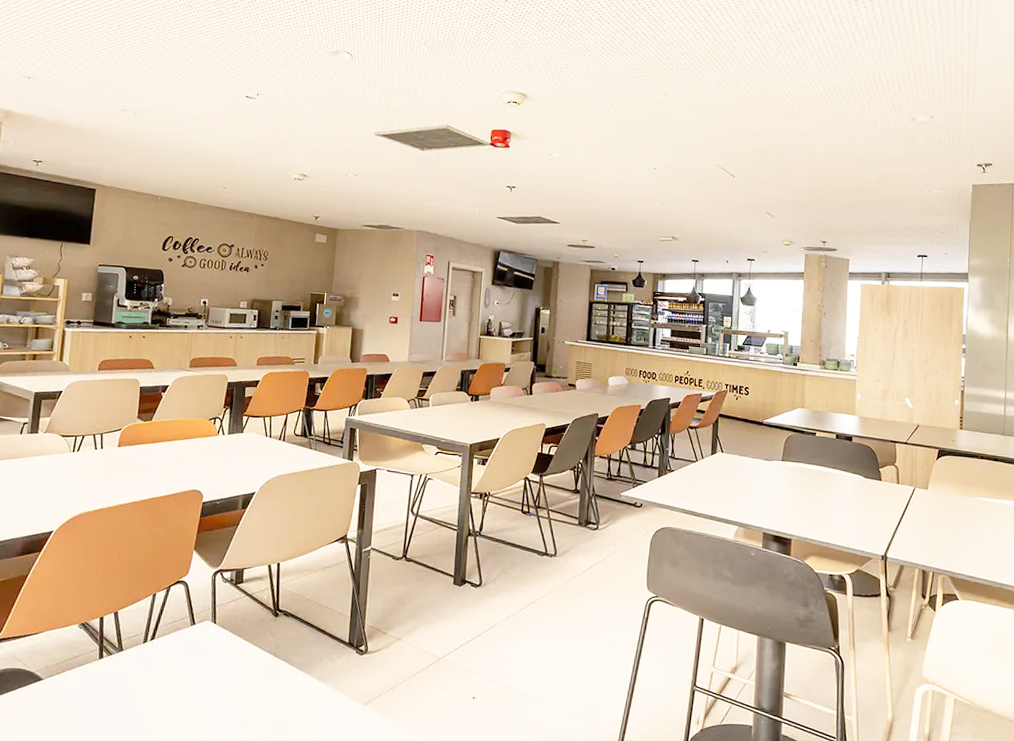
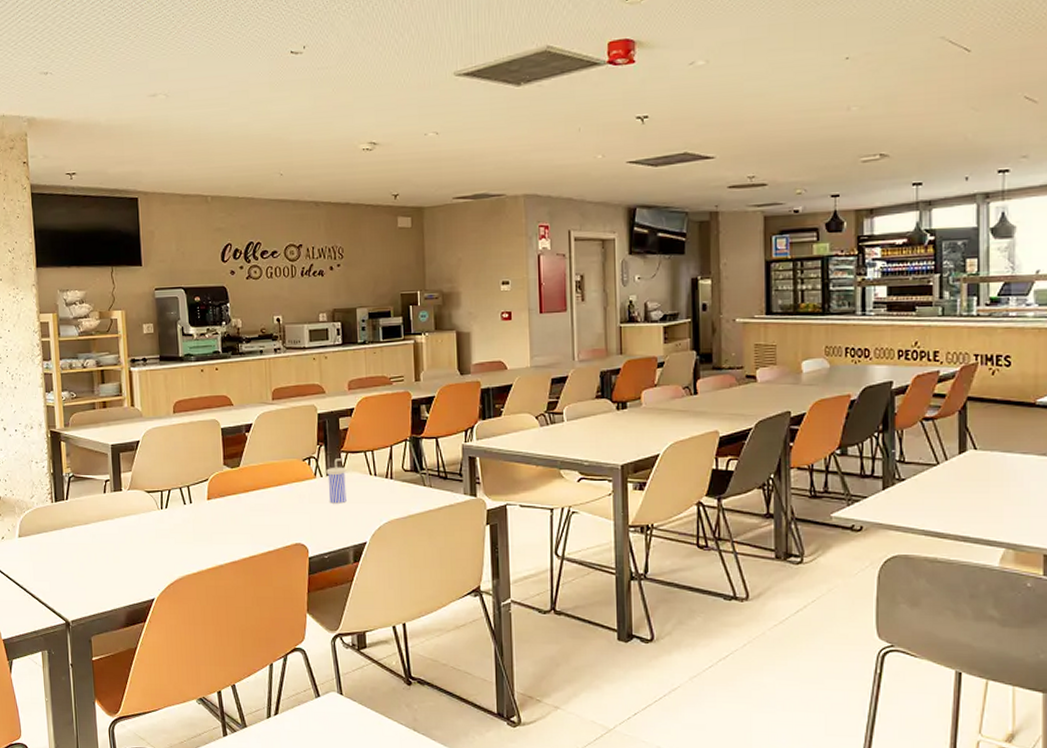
beverage cup: none [227,421,246,459] -> present [326,458,347,504]

